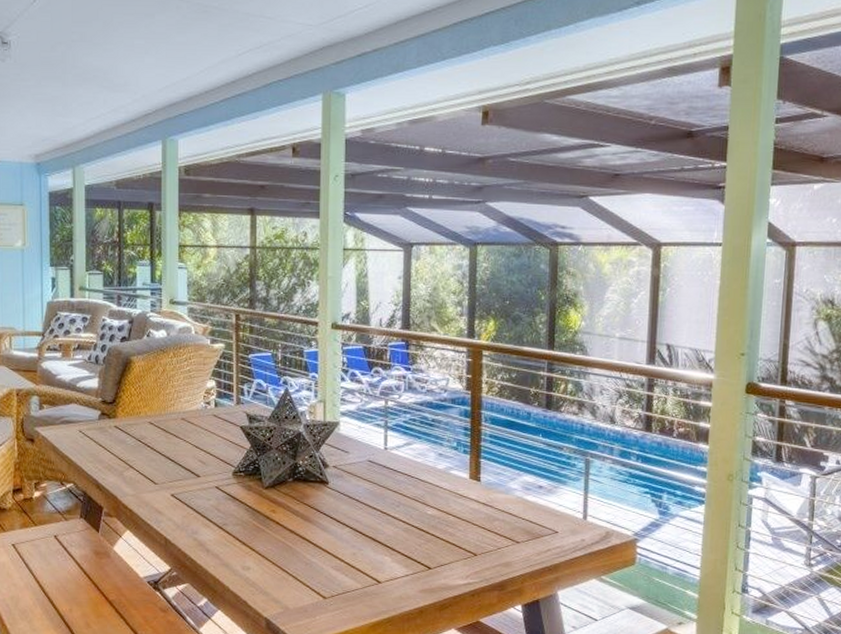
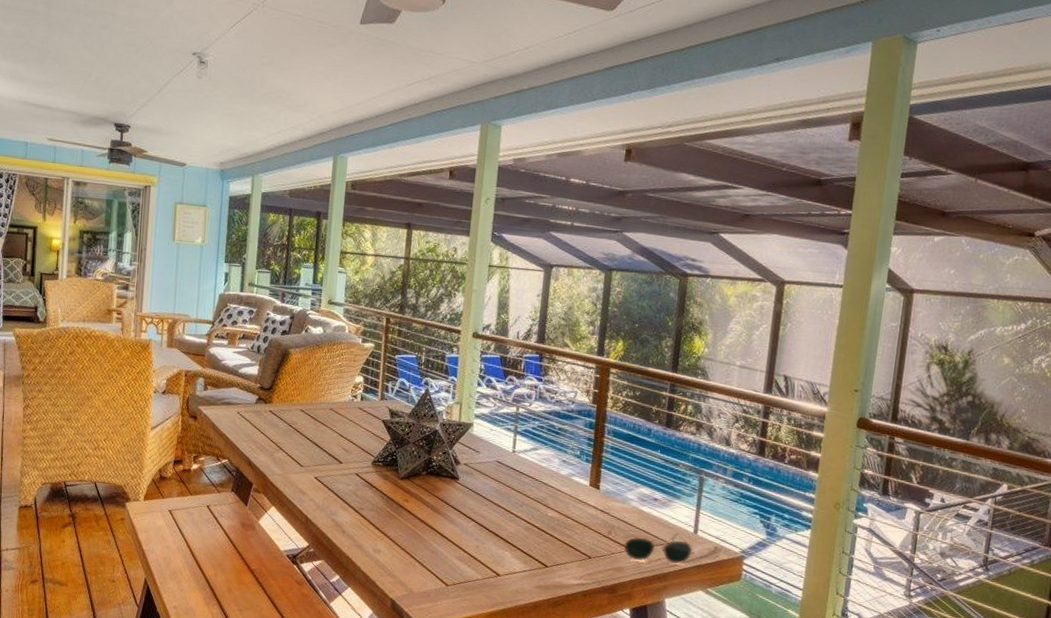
sunglasses: none [492,519,584,553] -> present [607,526,694,564]

